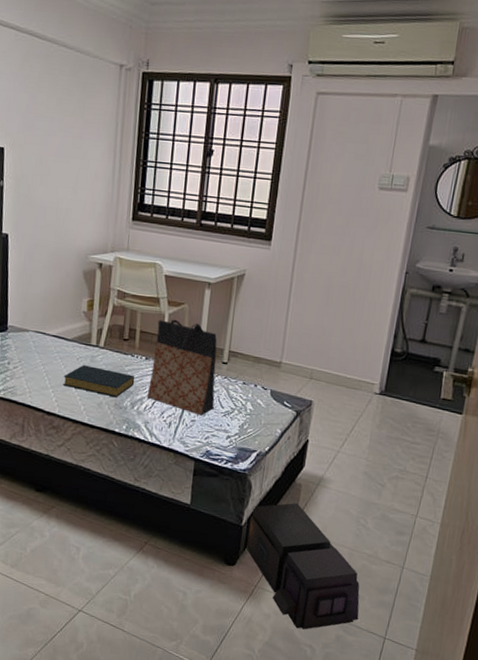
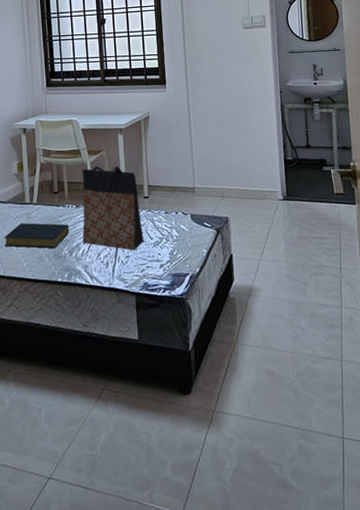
air purifier: present [246,502,360,630] -> none [195,316,315,448]

